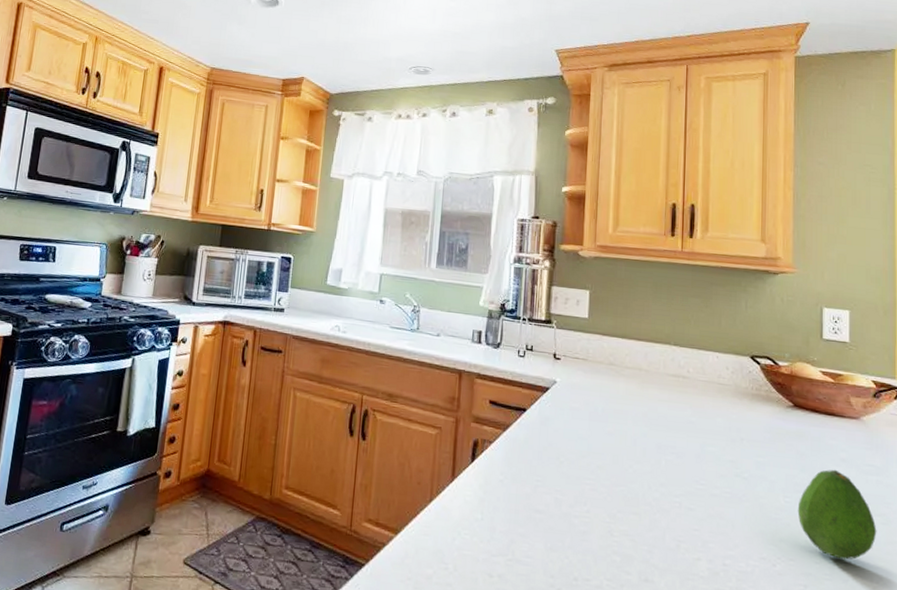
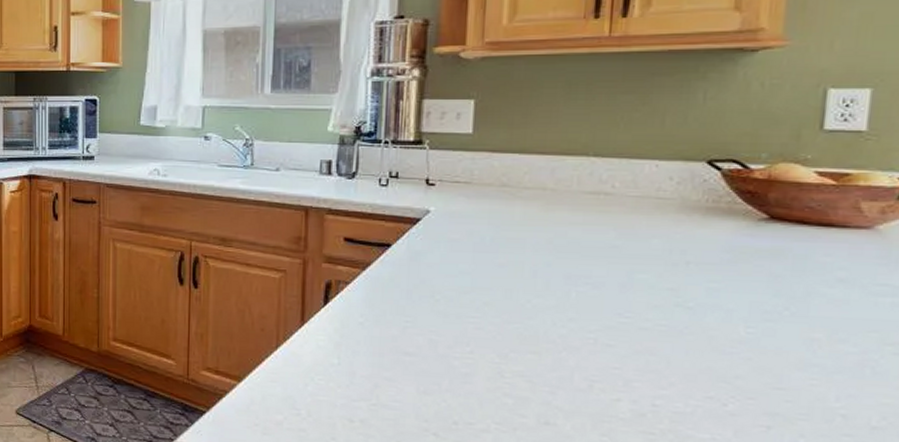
fruit: present [797,469,877,560] -> none [764,292,885,397]

